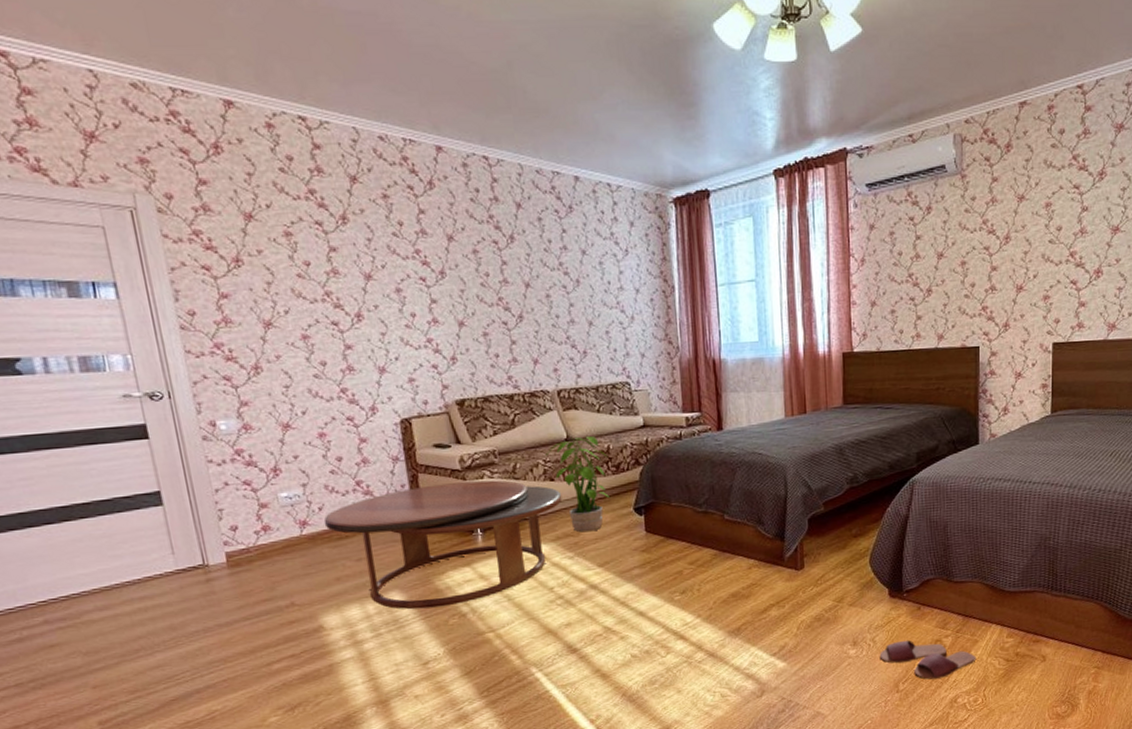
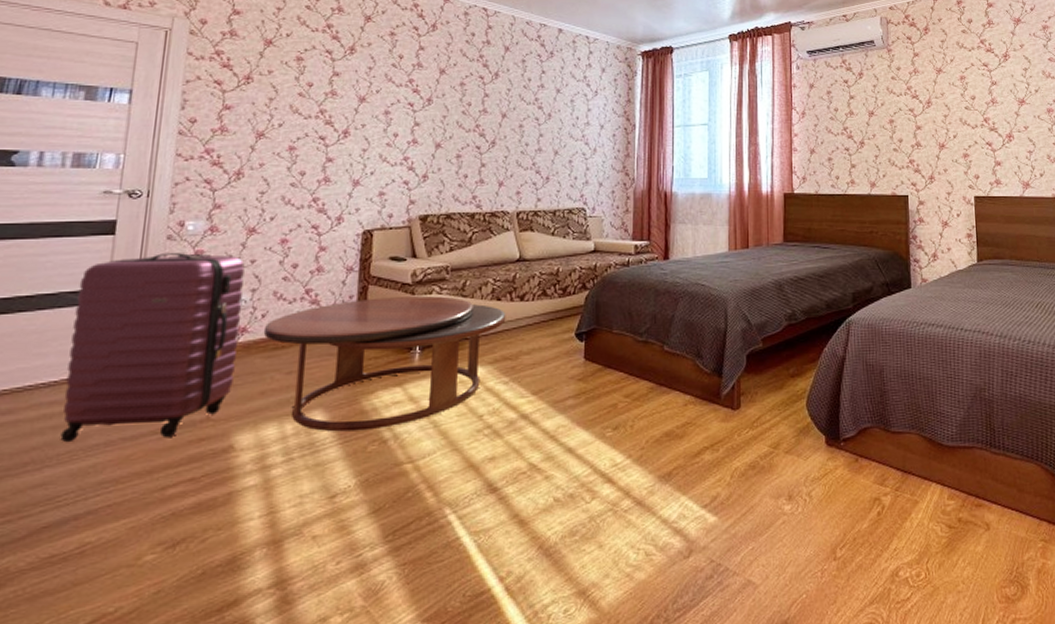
suitcase: none [130,452,308,632] -> present [60,252,245,443]
potted plant: present [544,435,611,533] -> none [494,256,557,356]
slippers: present [879,640,976,680] -> none [816,496,917,546]

